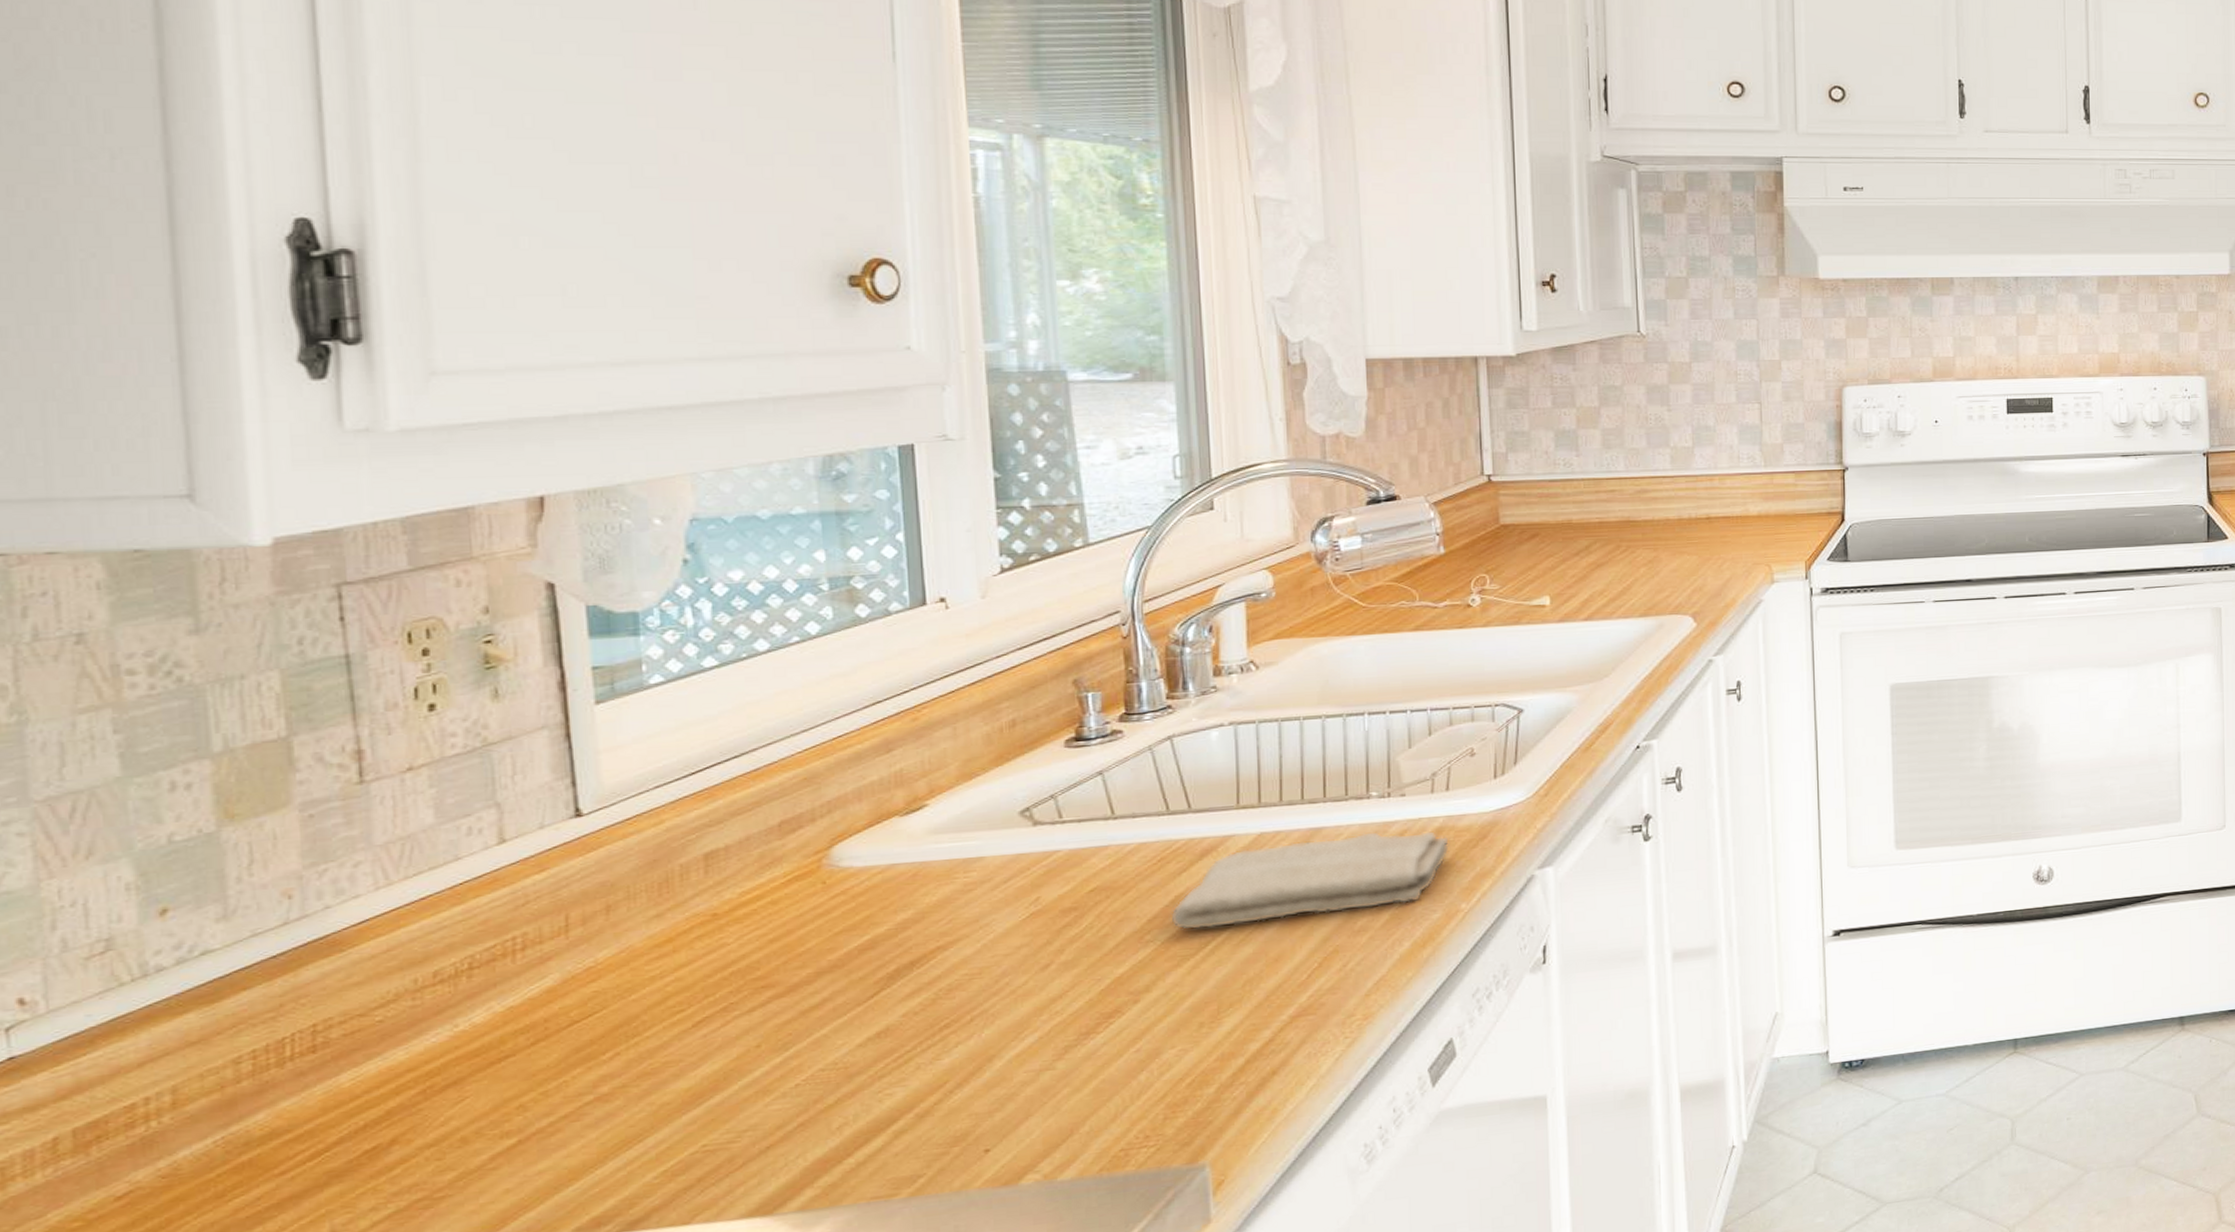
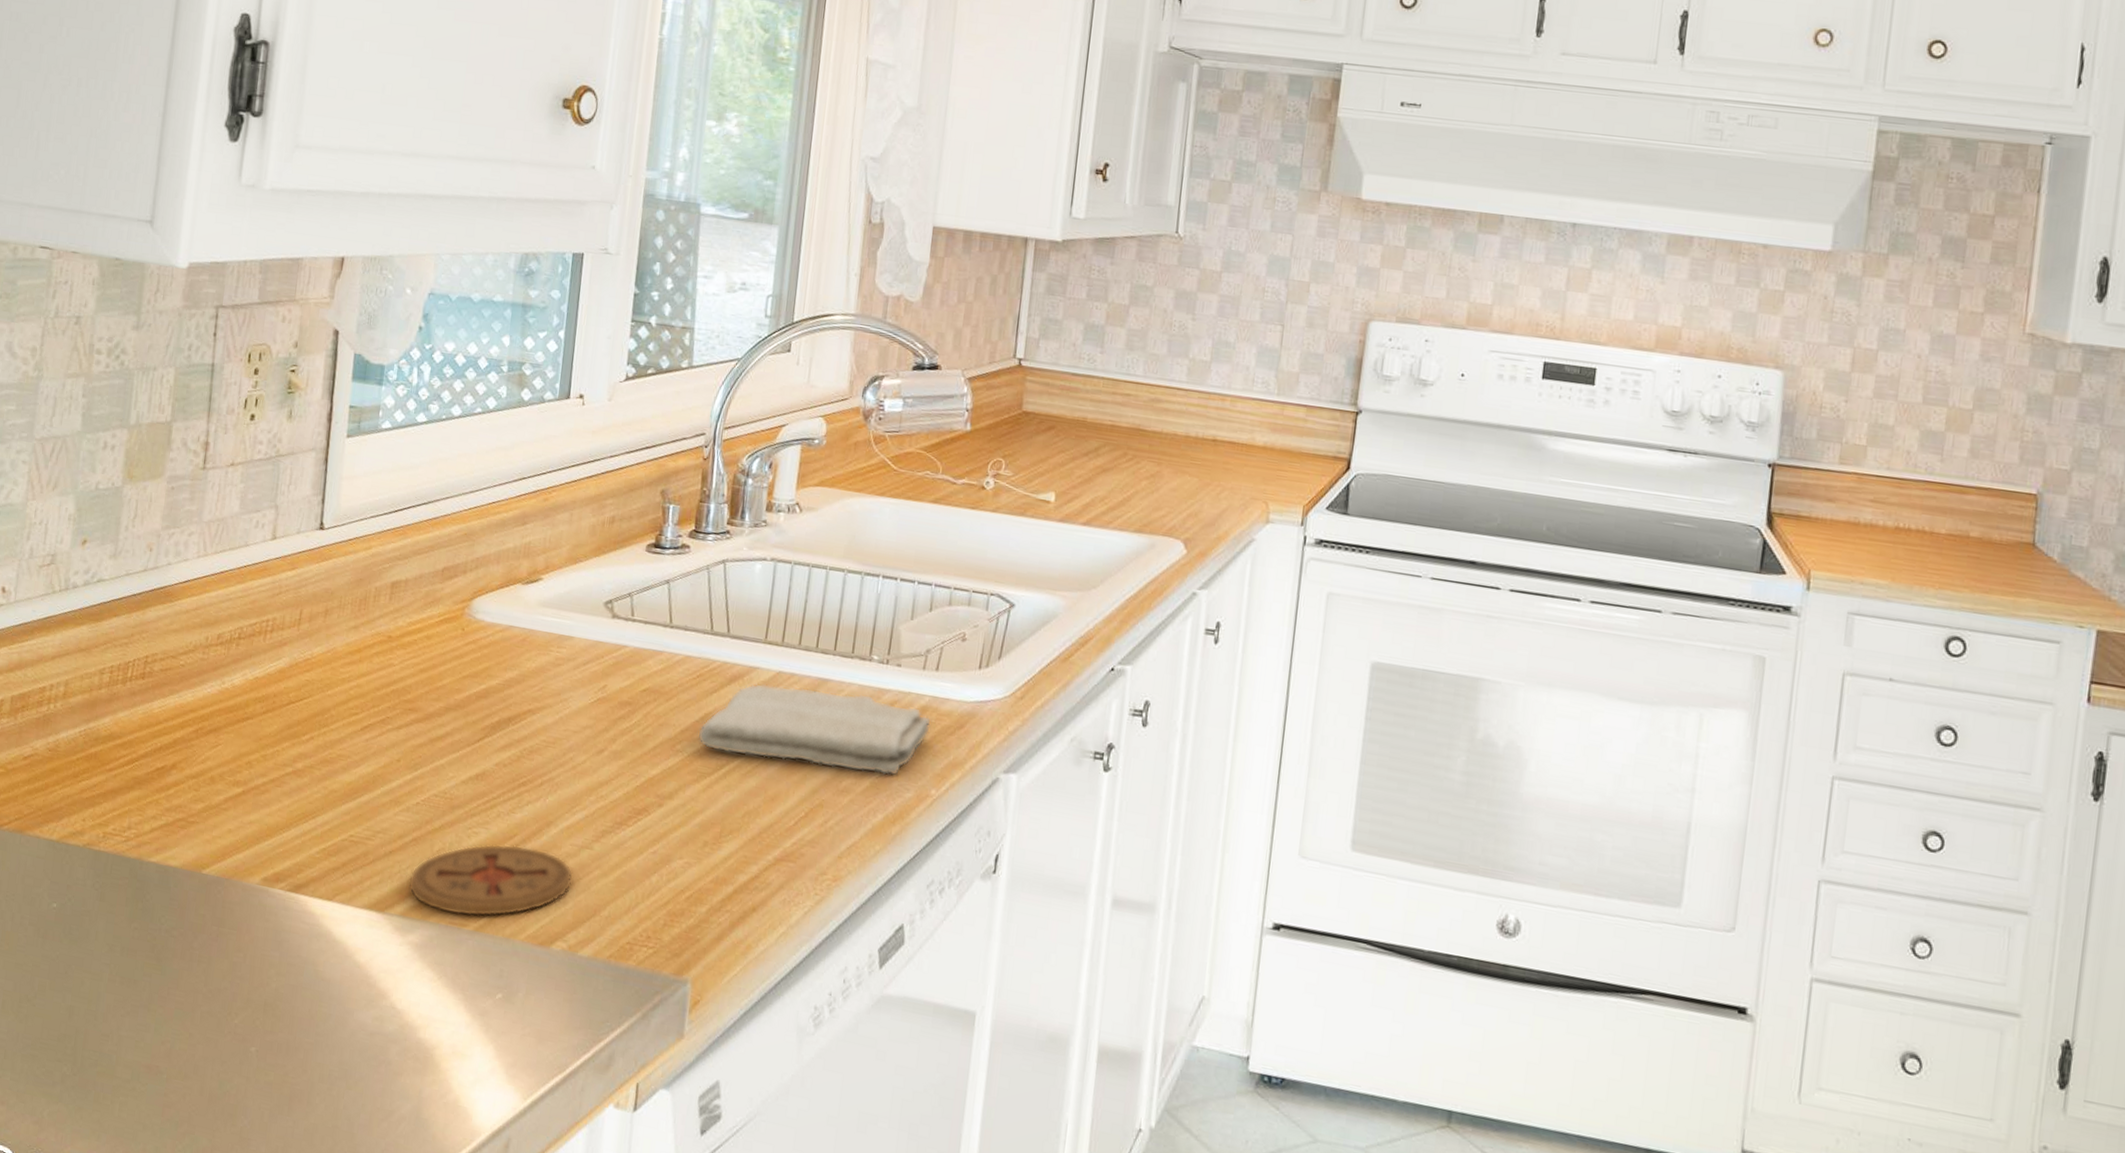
coaster: none [802,1087,1035,1191] -> present [408,844,573,917]

